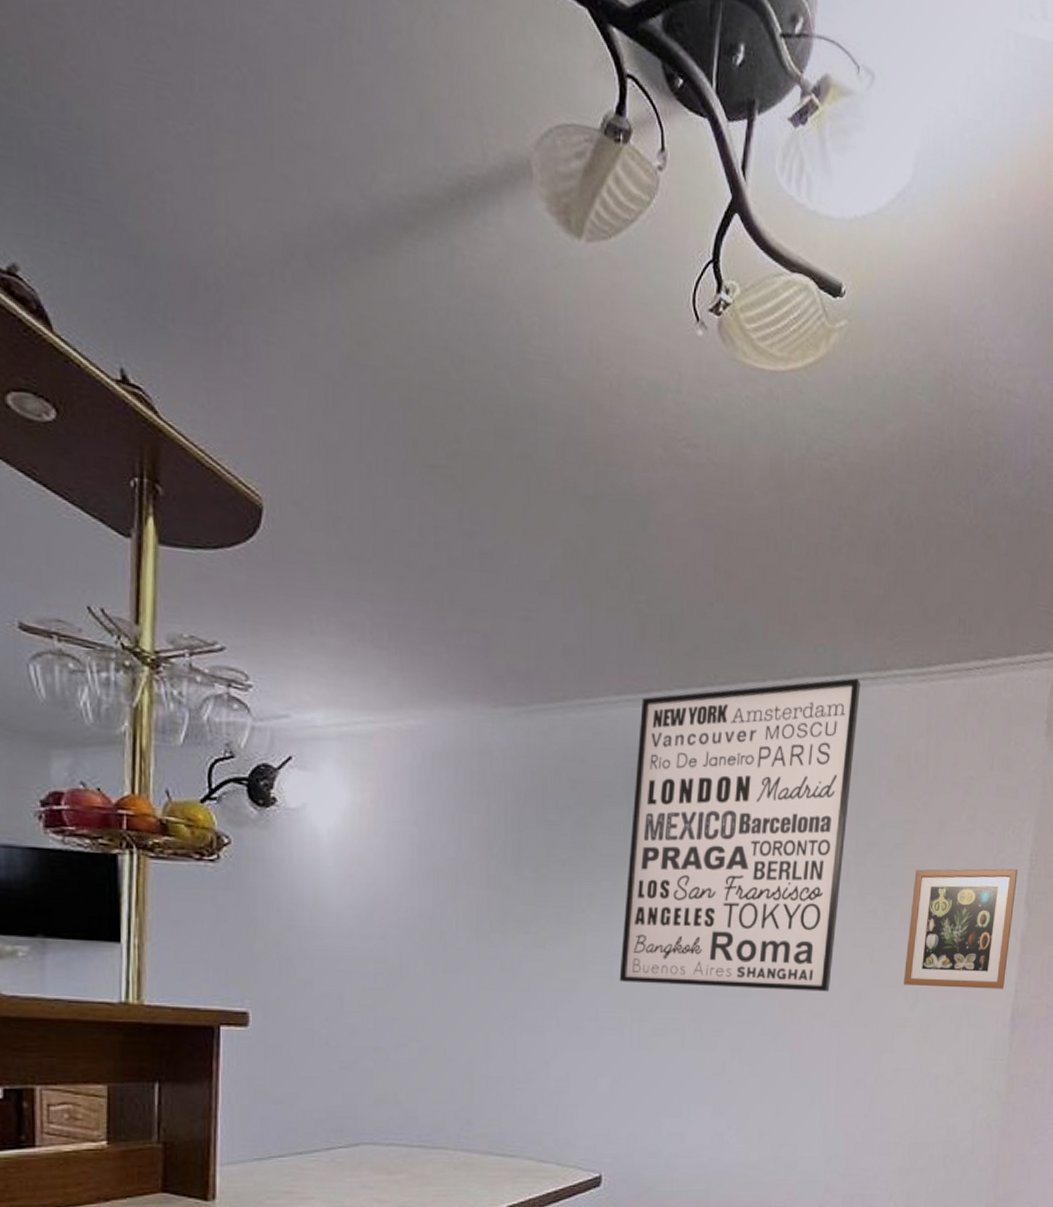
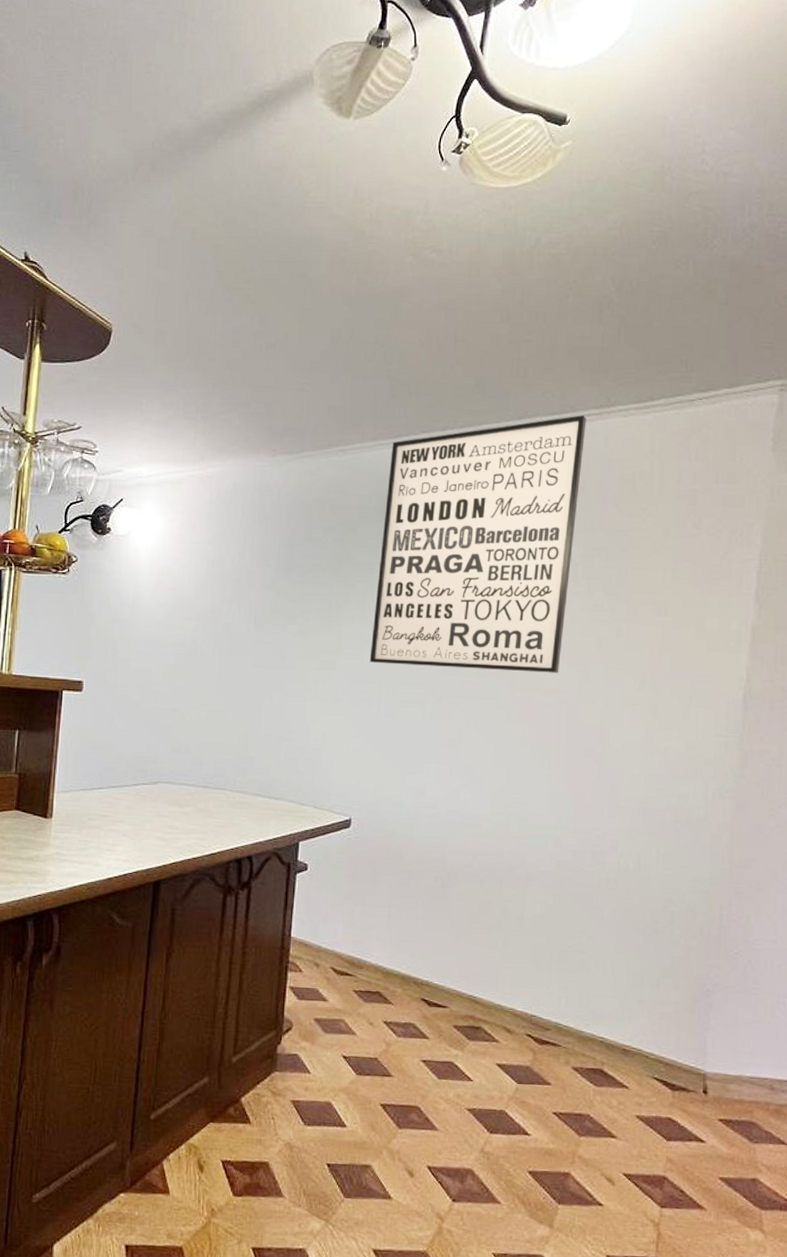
picture frame: present [904,868,1018,989] -> none [631,567,746,674]

